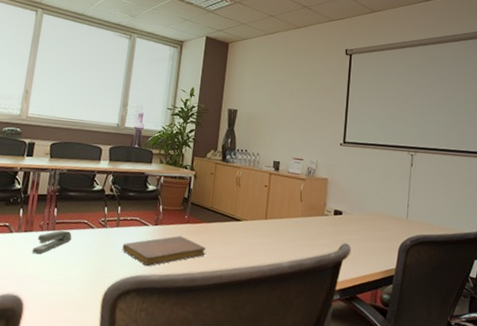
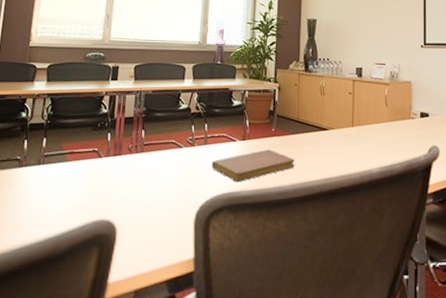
stapler: present [32,230,72,255] -> none [122,151,161,178]

